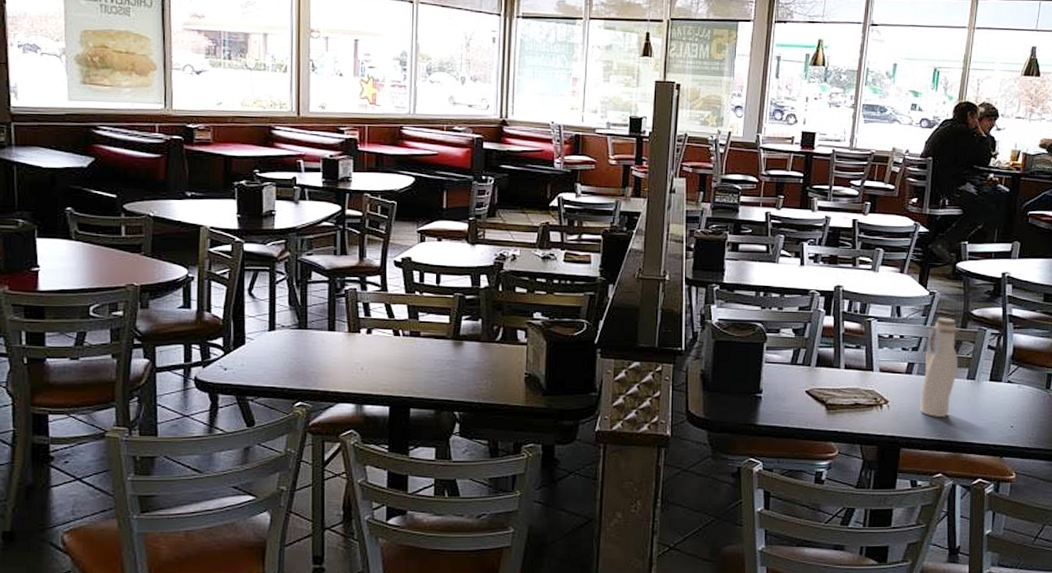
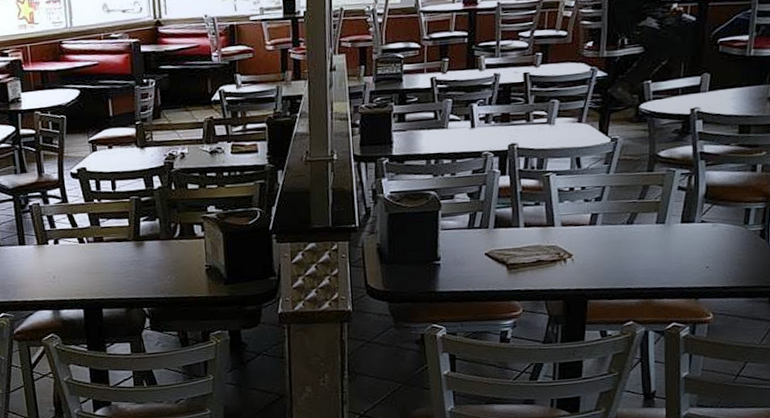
water bottle: present [920,317,959,417] -> none [606,162,646,266]

